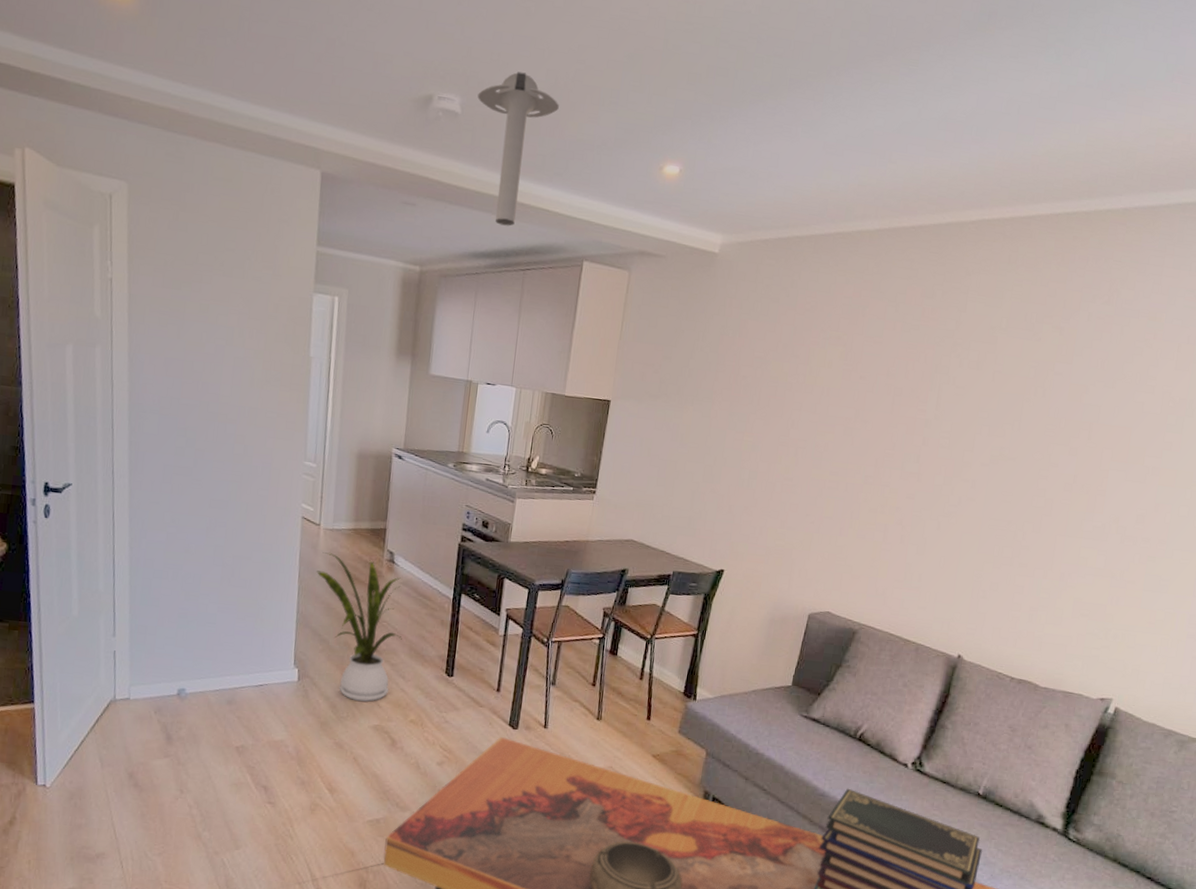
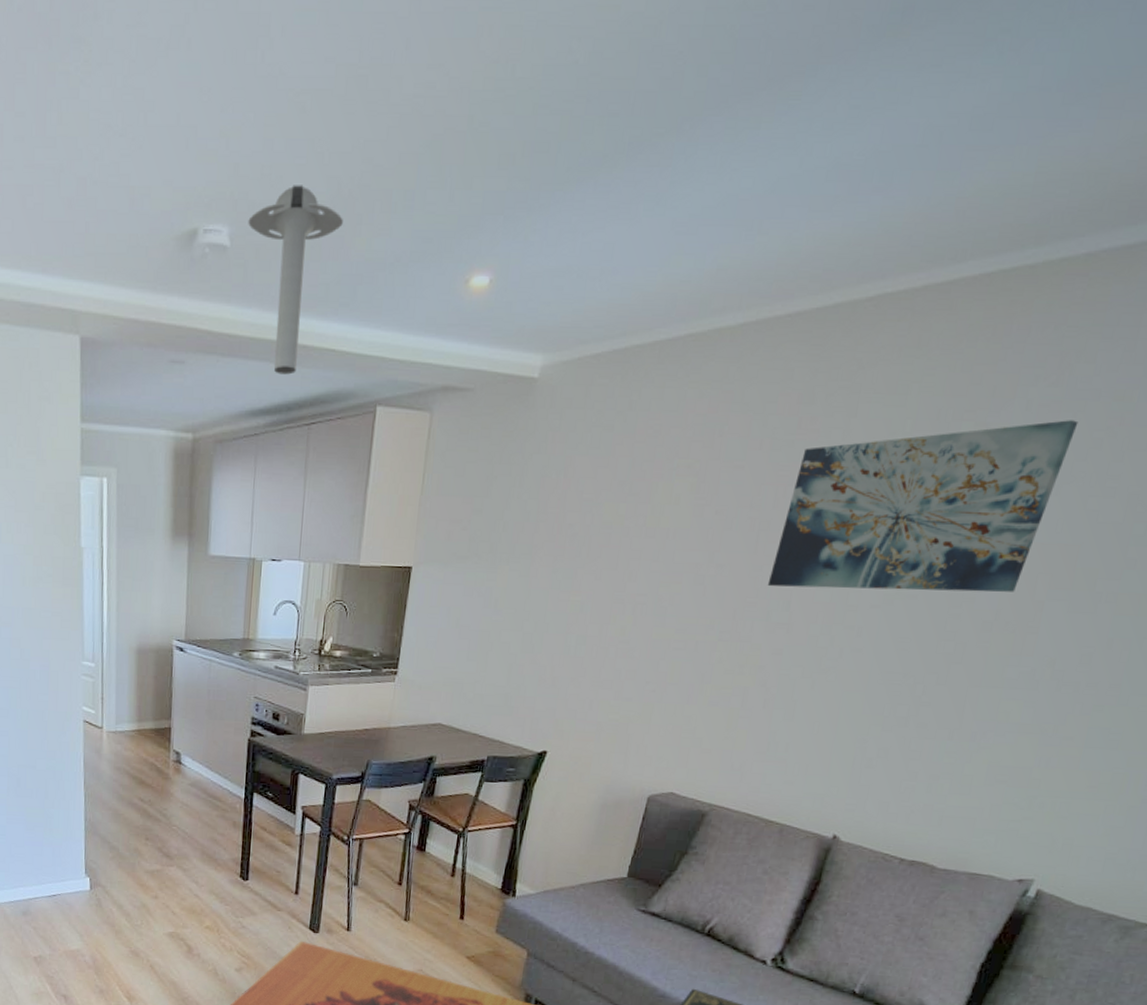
house plant: present [317,552,402,702] -> none [102,756,193,909]
wall art: none [901,331,1125,461] -> present [767,420,1079,592]

